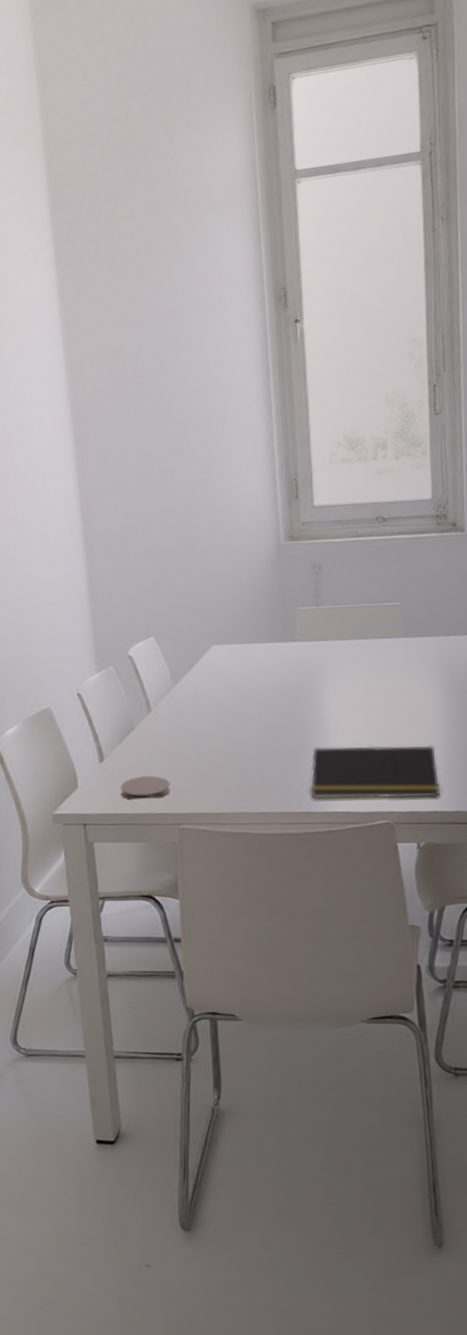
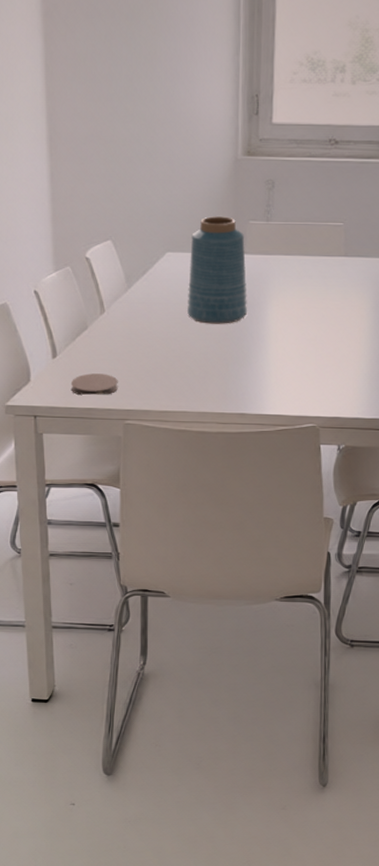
vase: none [237,604,303,717] -> present [186,216,247,324]
notepad: present [310,745,440,799] -> none [247,354,363,405]

